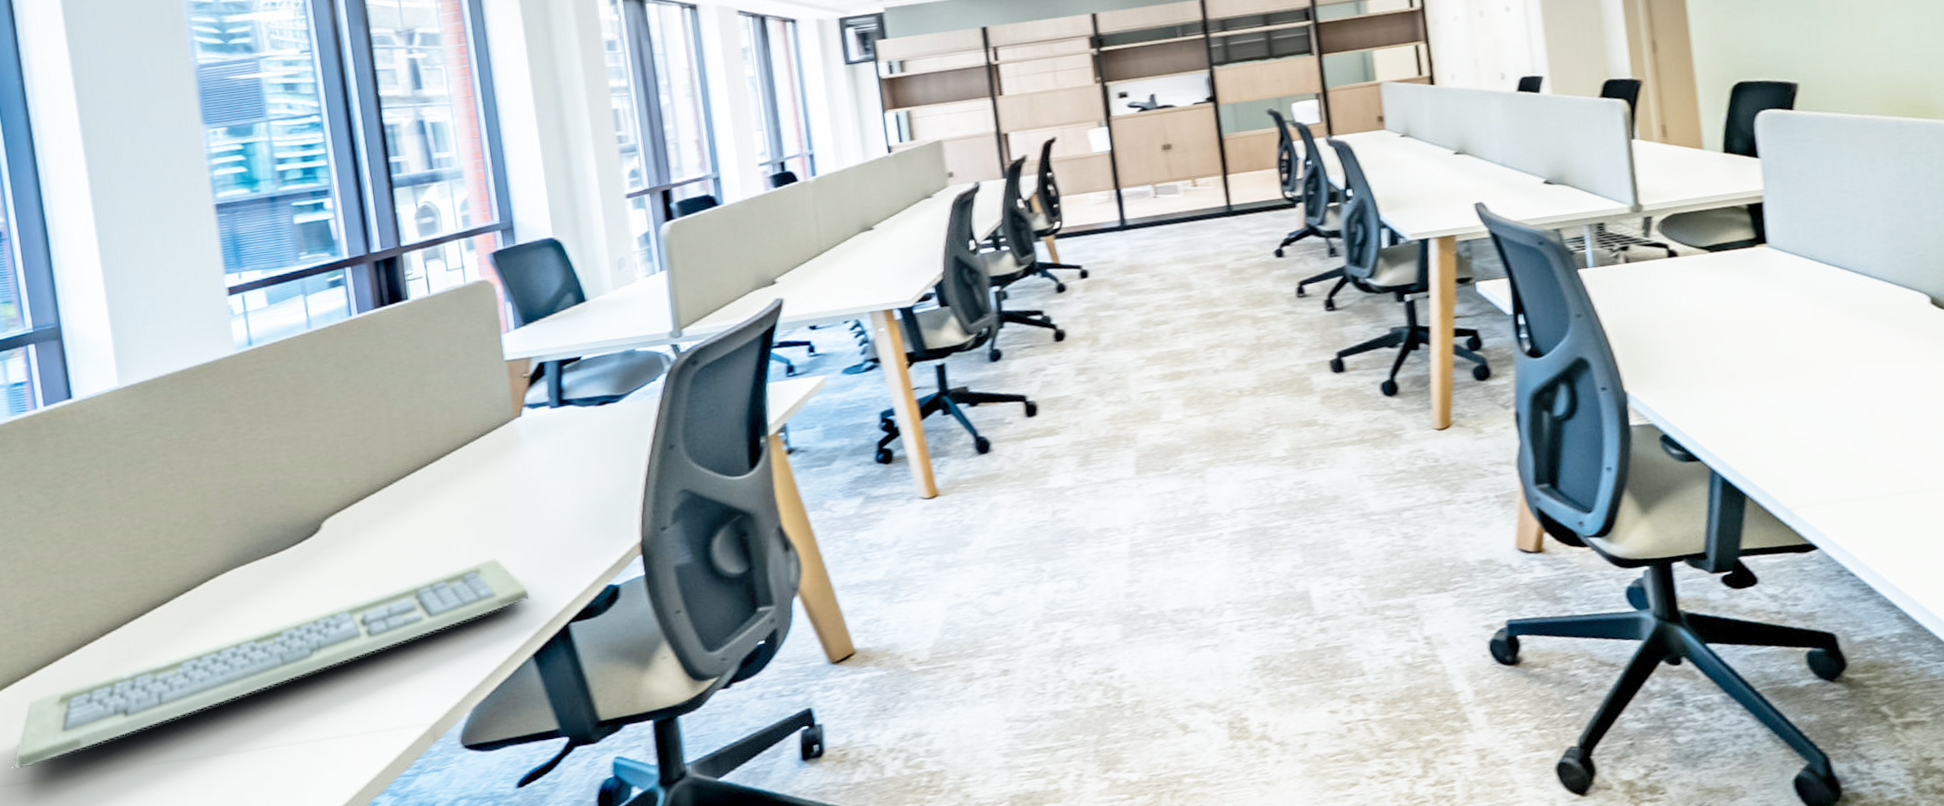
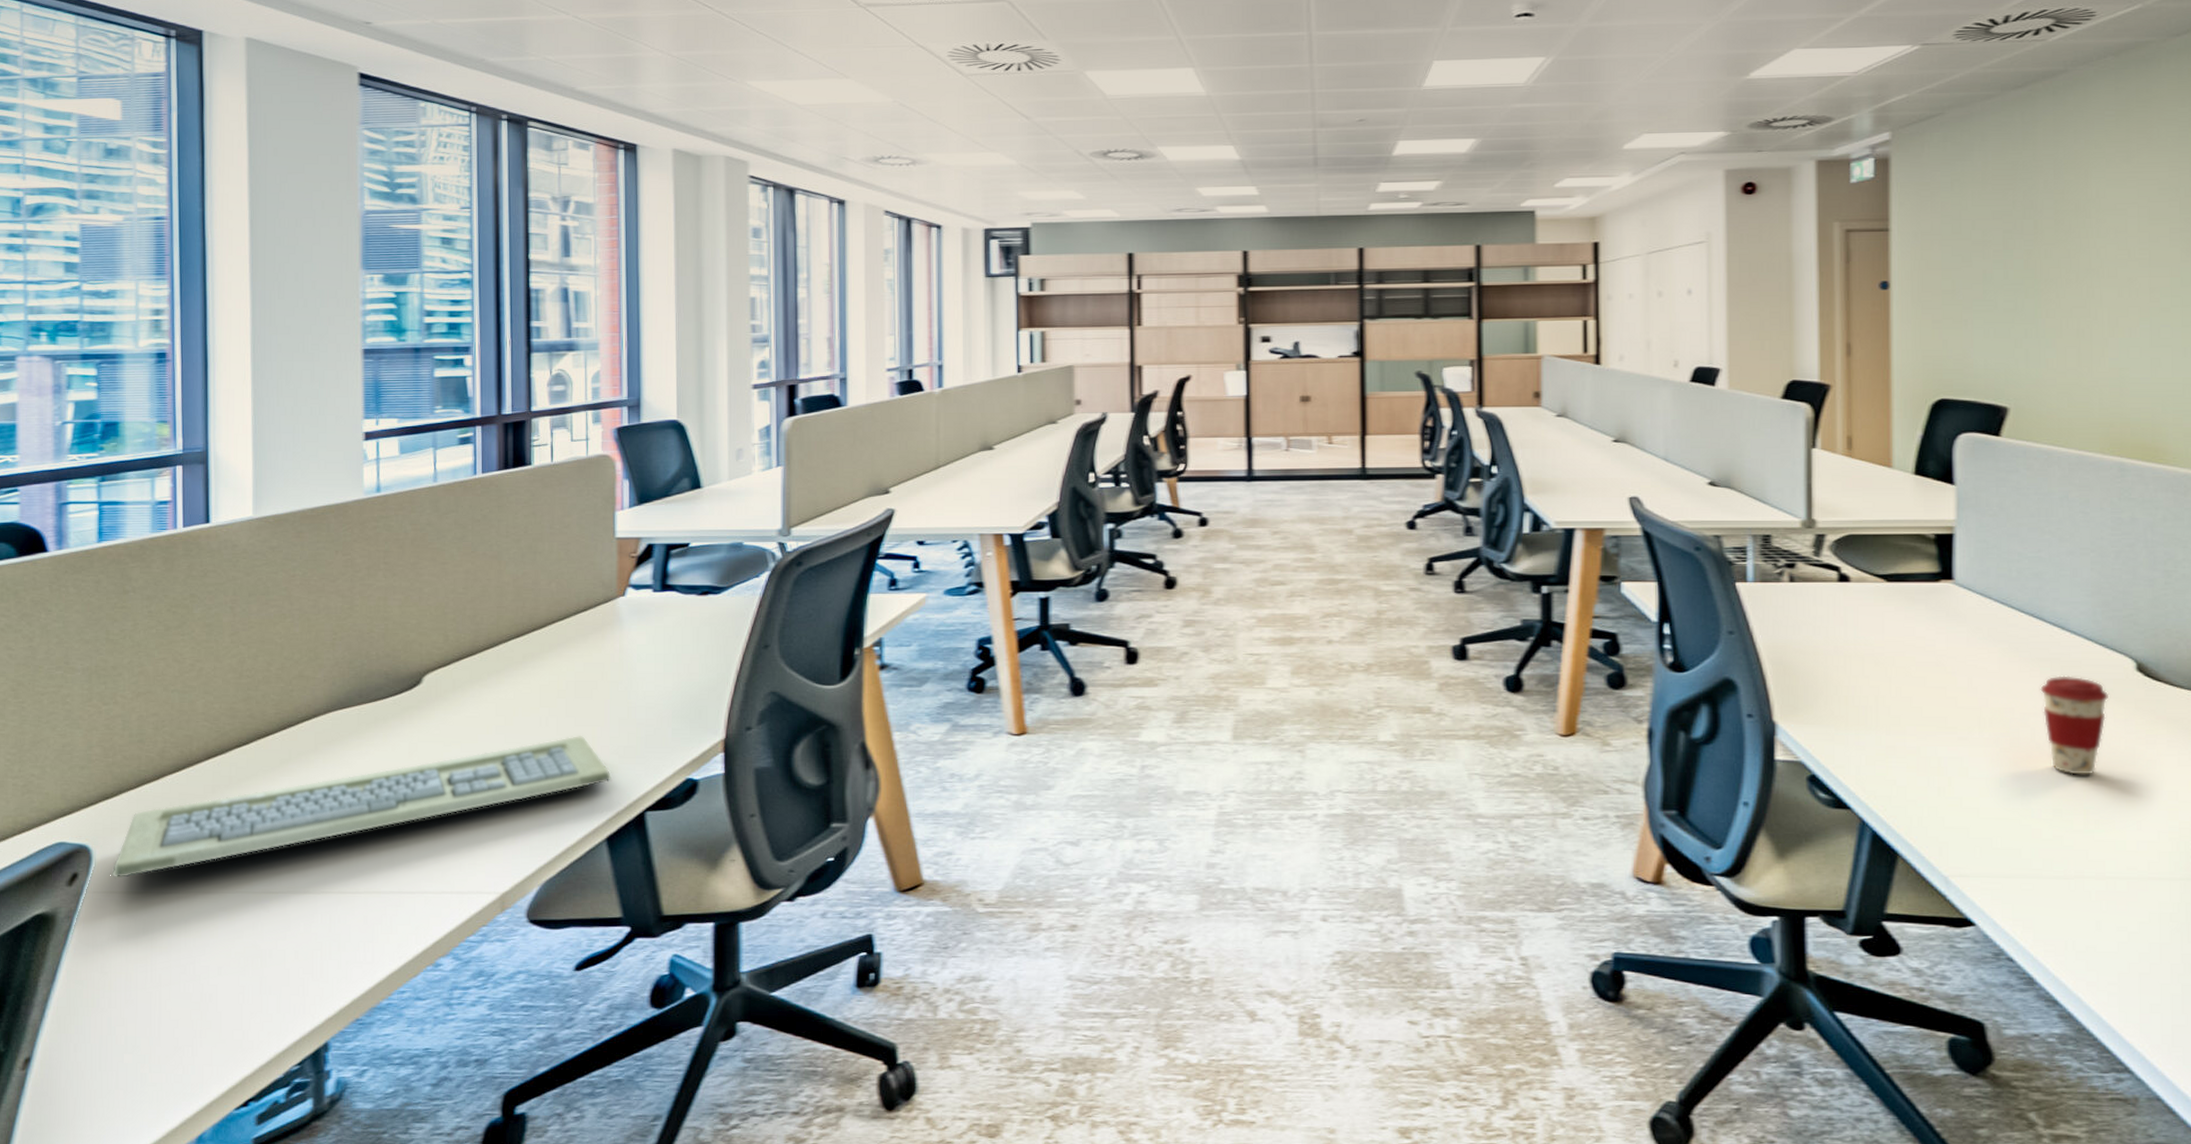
coffee cup: none [1851,316,1910,404] -> present [2040,675,2108,775]

